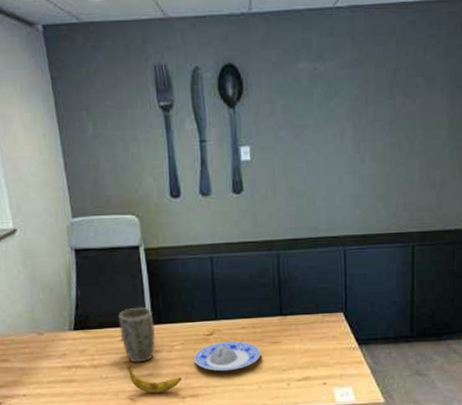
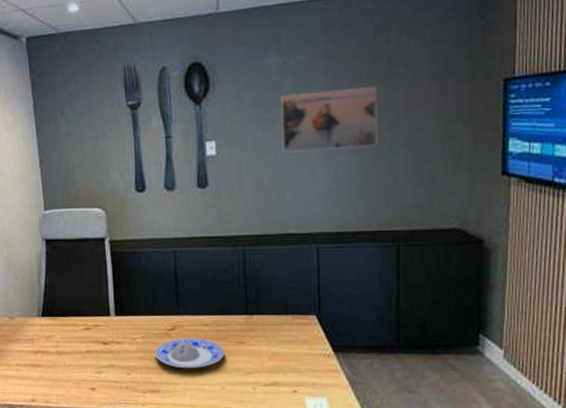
plant pot: present [118,308,156,363] -> none [82,298,118,353]
banana: present [128,366,182,394] -> none [90,355,143,386]
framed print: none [310,96,397,159] -> present [280,86,378,153]

